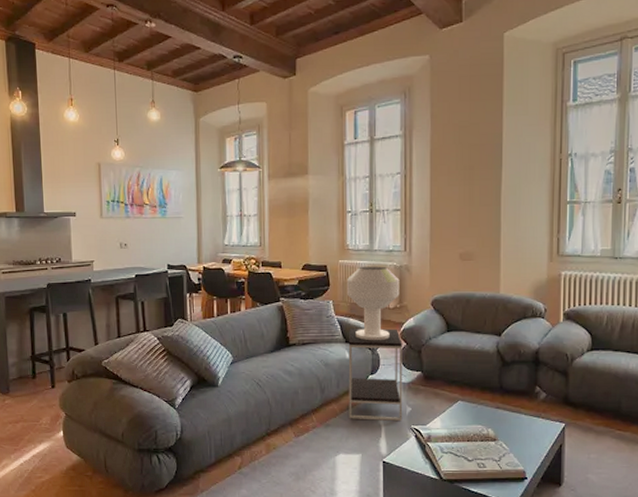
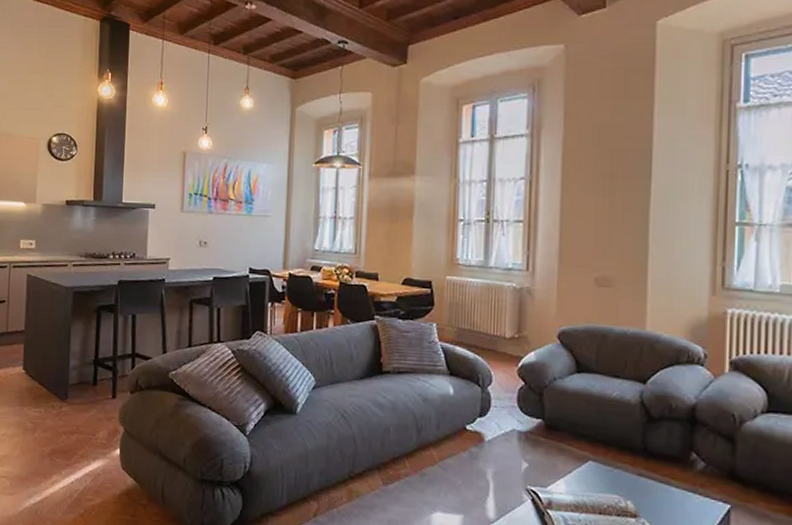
table lamp: present [346,266,400,341] -> none [453,285,519,377]
side table: present [348,327,403,421] -> none [450,357,520,478]

